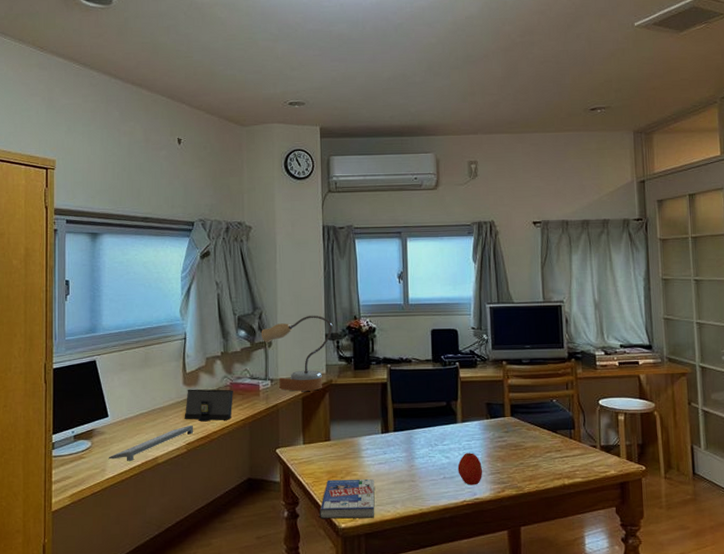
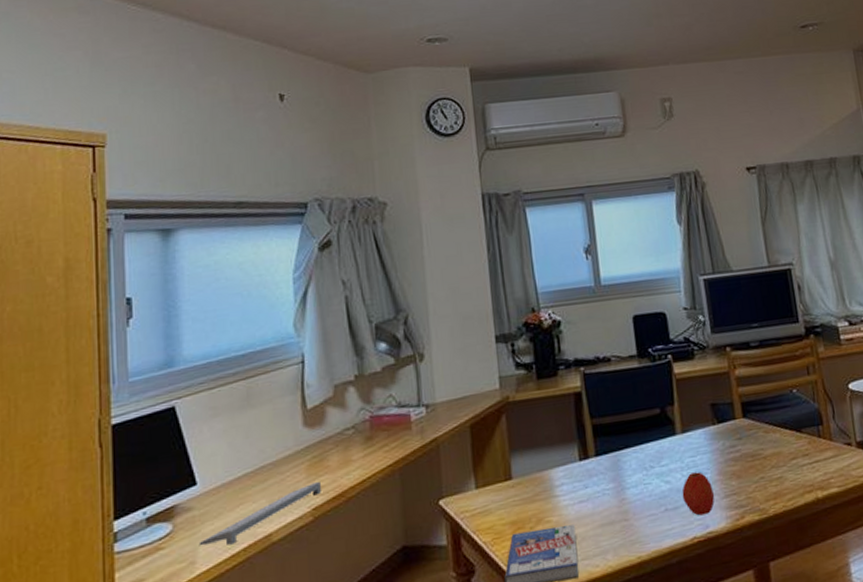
speaker: present [184,389,233,422] -> none [307,425,376,476]
table lamp: present [261,315,333,391] -> none [408,311,505,418]

